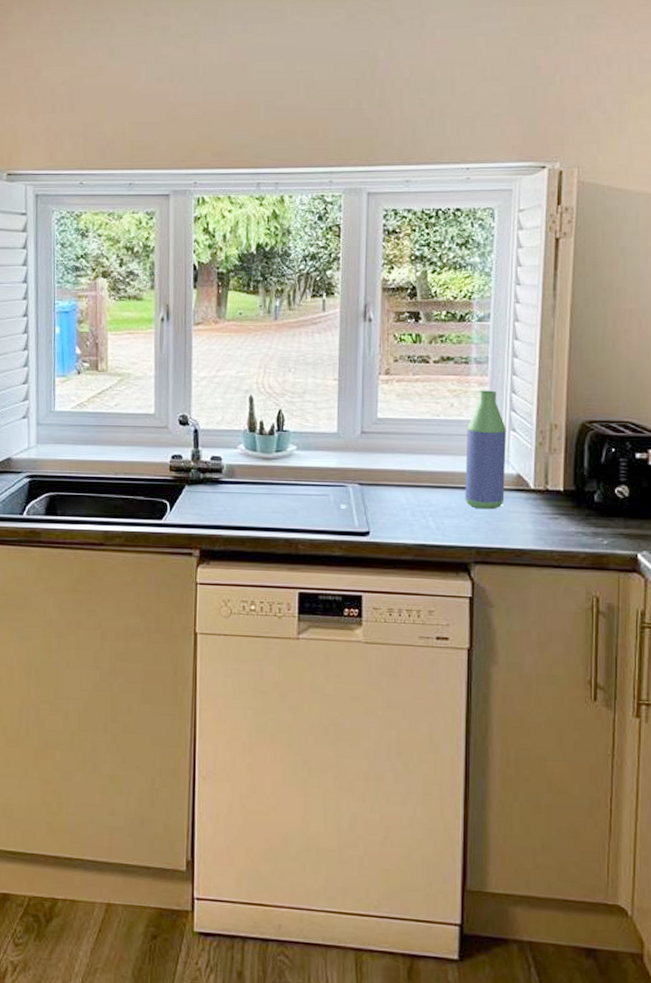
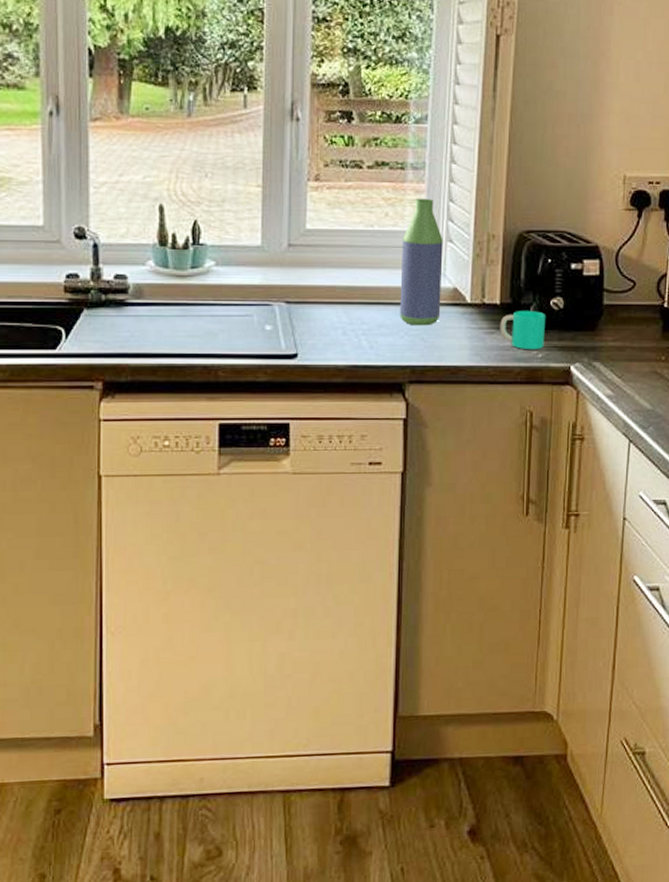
cup: none [564,497,611,536] -> present [500,310,546,349]

